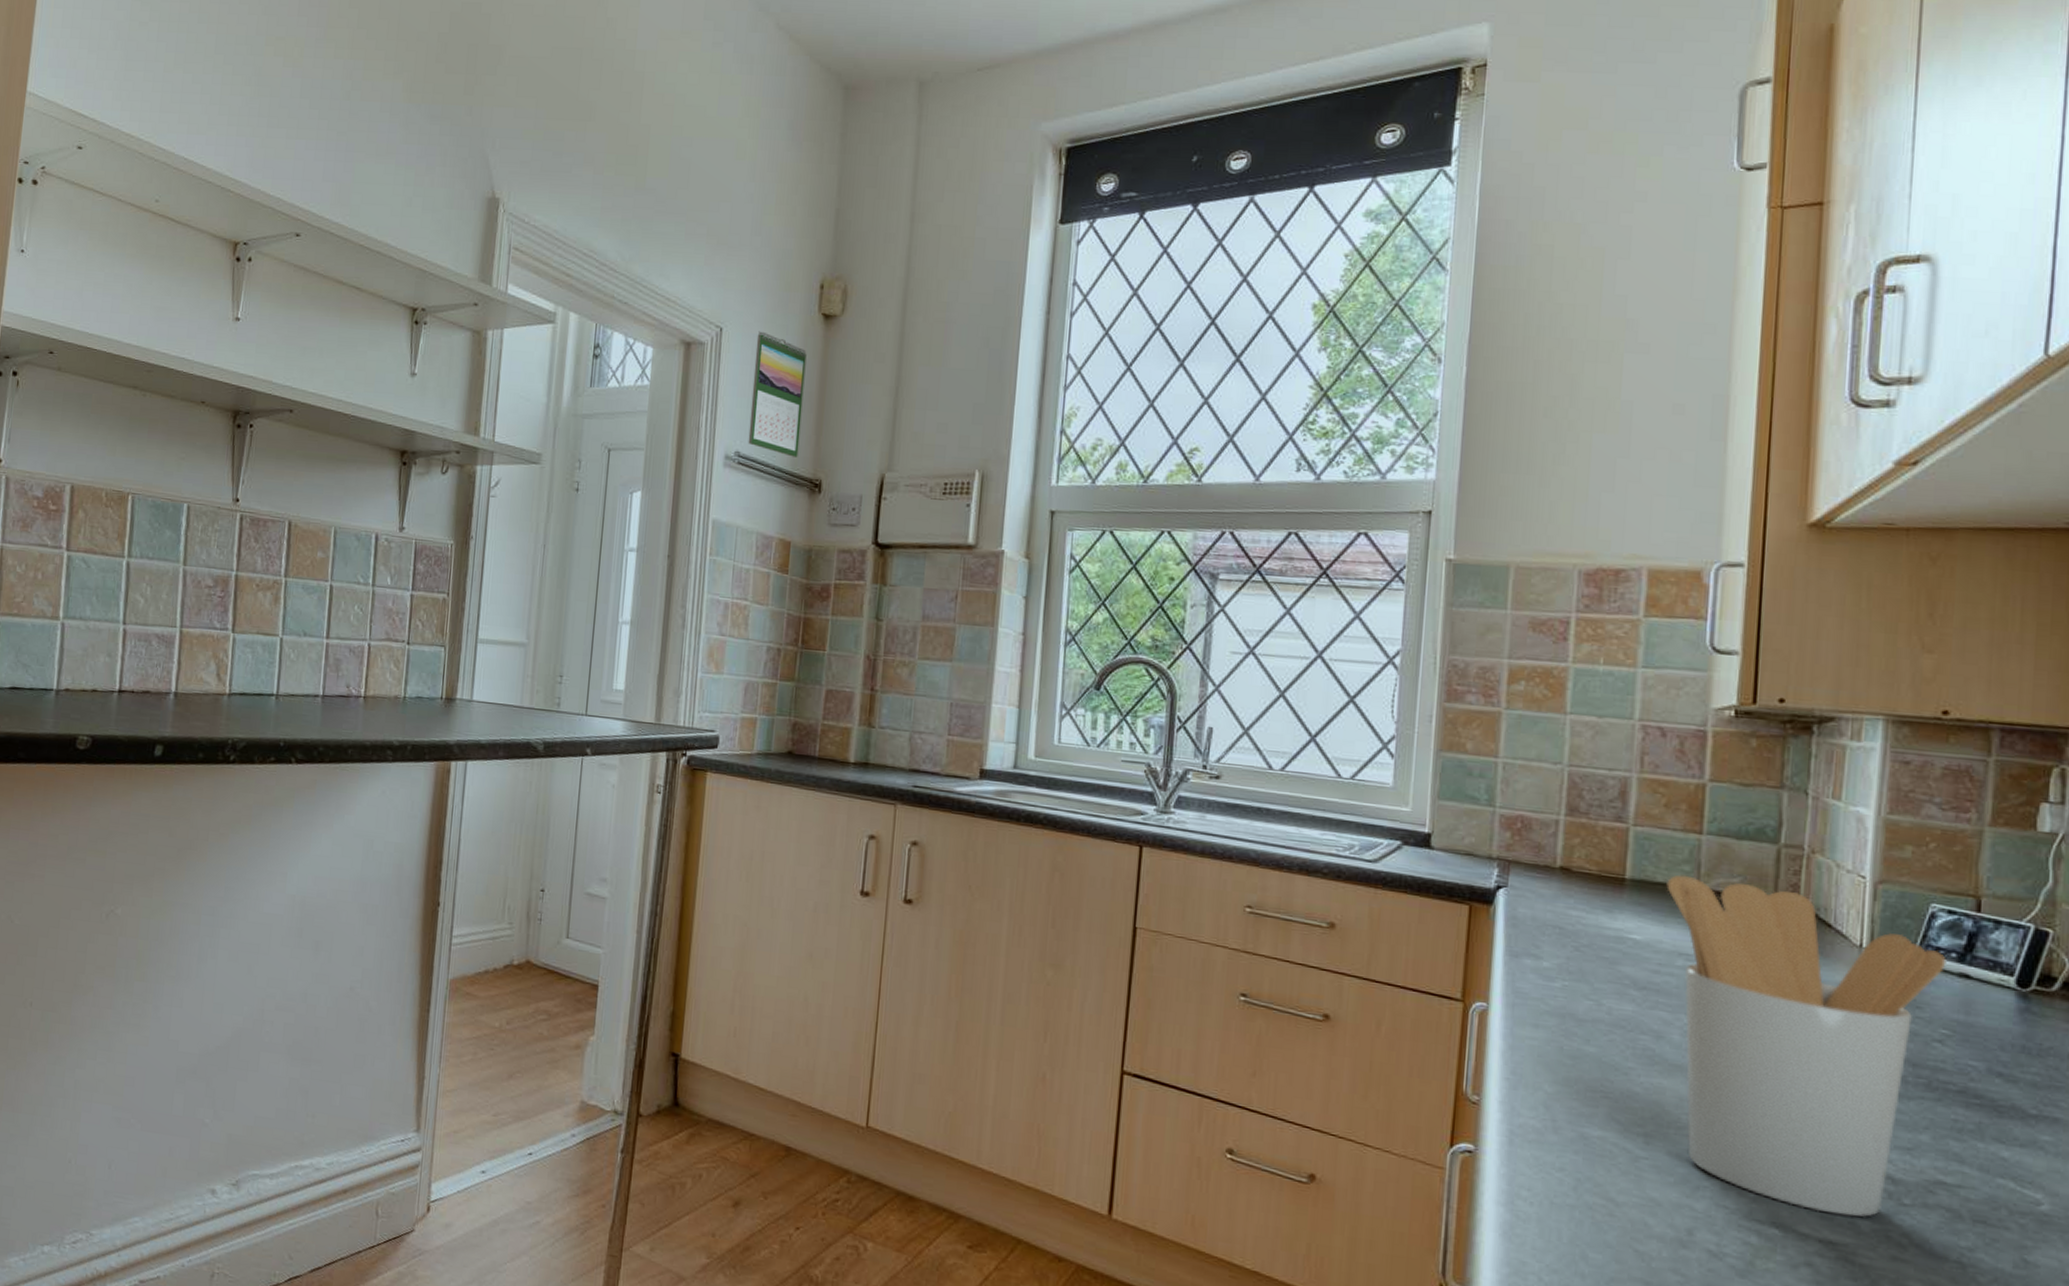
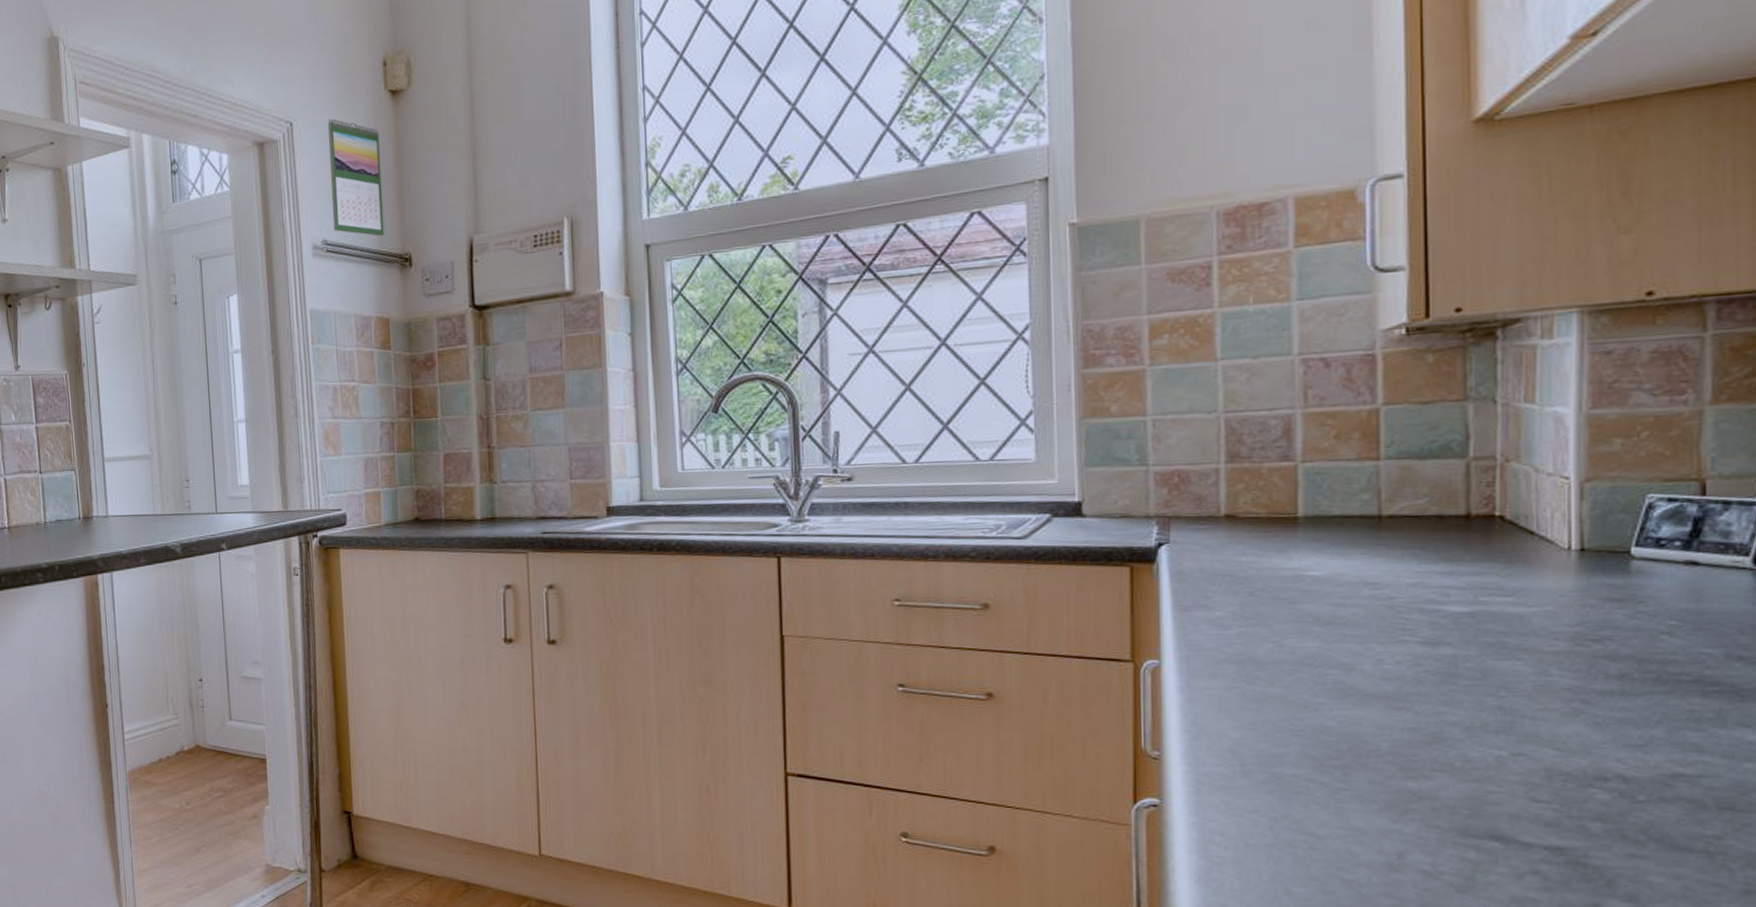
utensil holder: present [1666,874,1947,1217] -> none [1344,503,1670,820]

